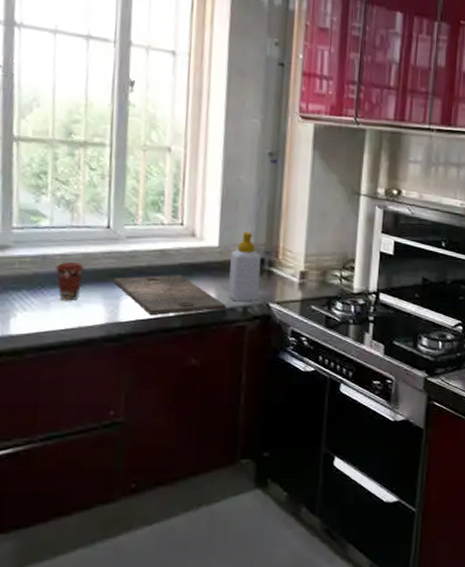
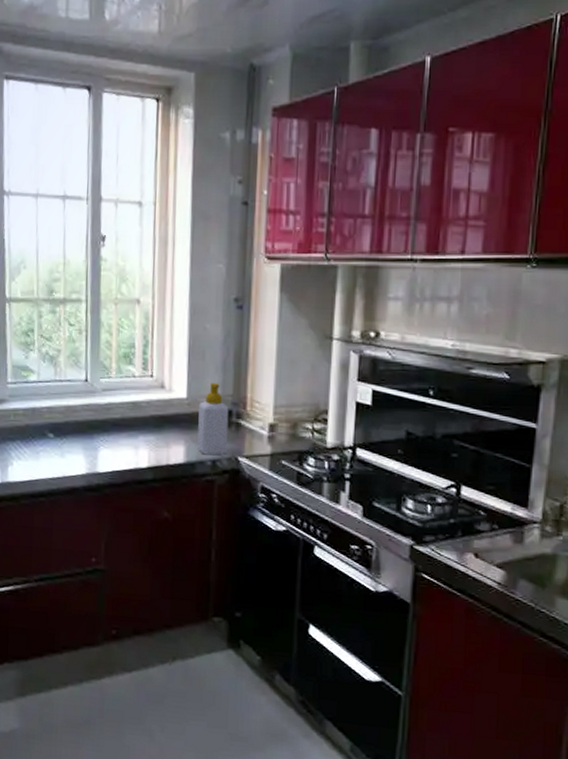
coffee cup: present [55,261,85,301] -> none [42,413,67,452]
cutting board: present [114,275,226,315] -> none [92,427,195,467]

